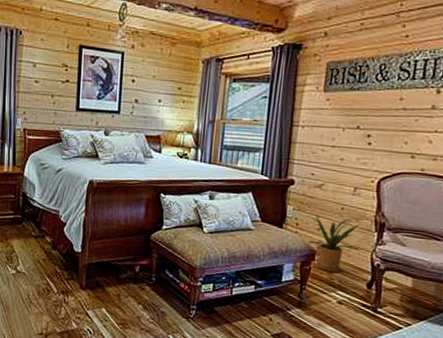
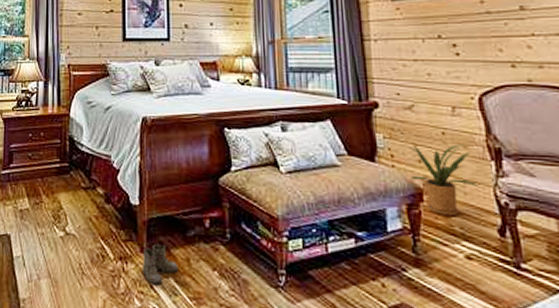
boots: none [80,282,110,314] -> present [141,243,178,286]

